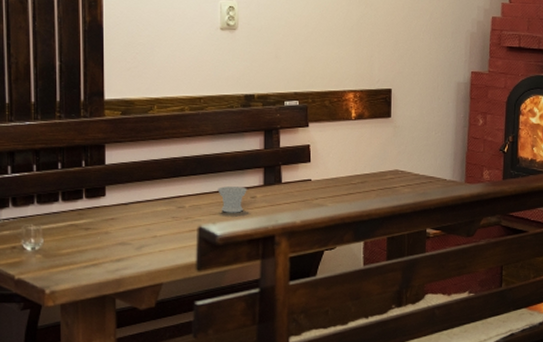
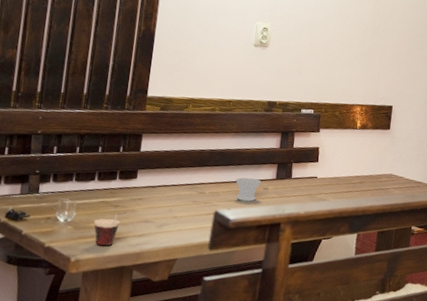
cup: none [65,234,99,275] -> present [94,212,127,246]

